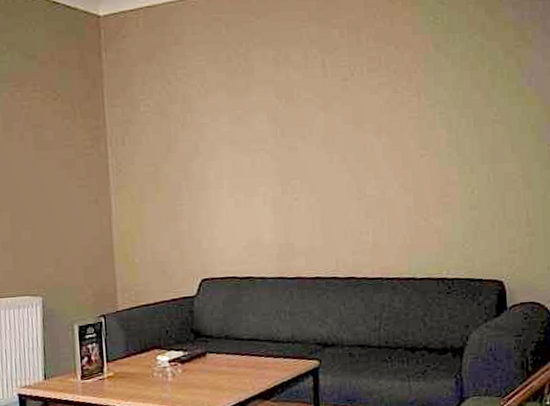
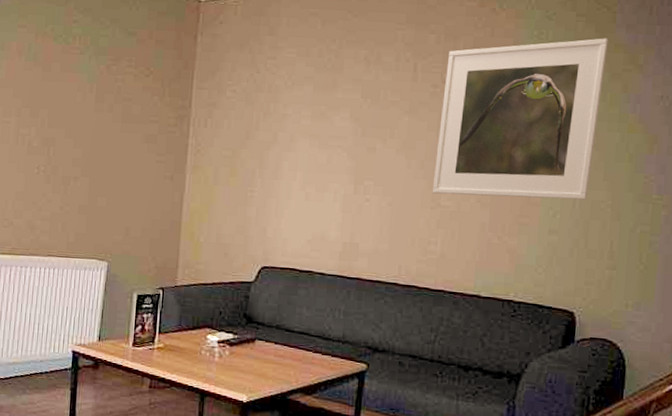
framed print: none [353,17,500,185] -> present [432,38,608,200]

